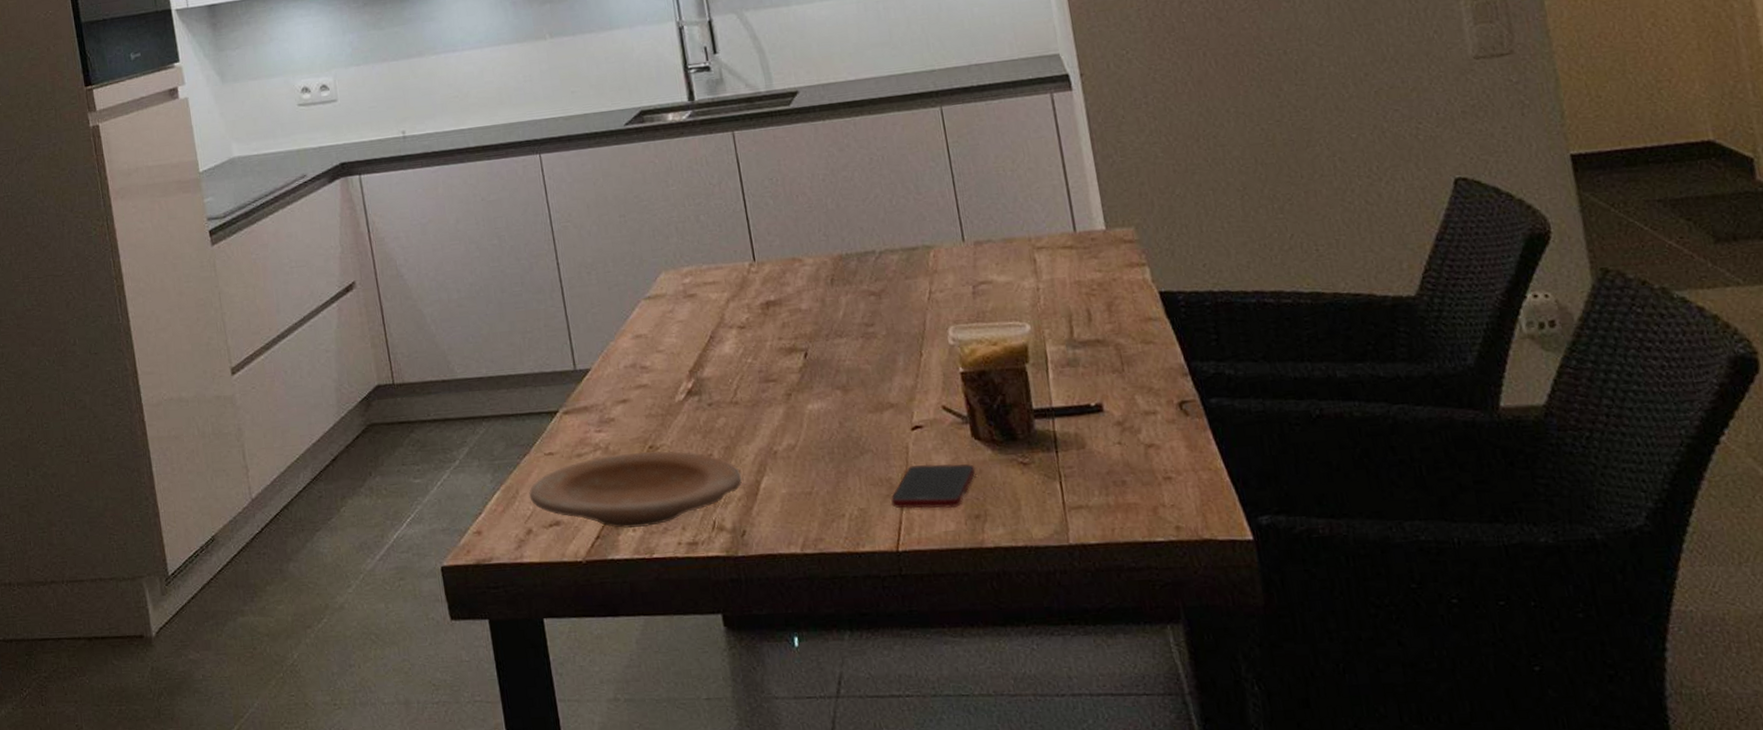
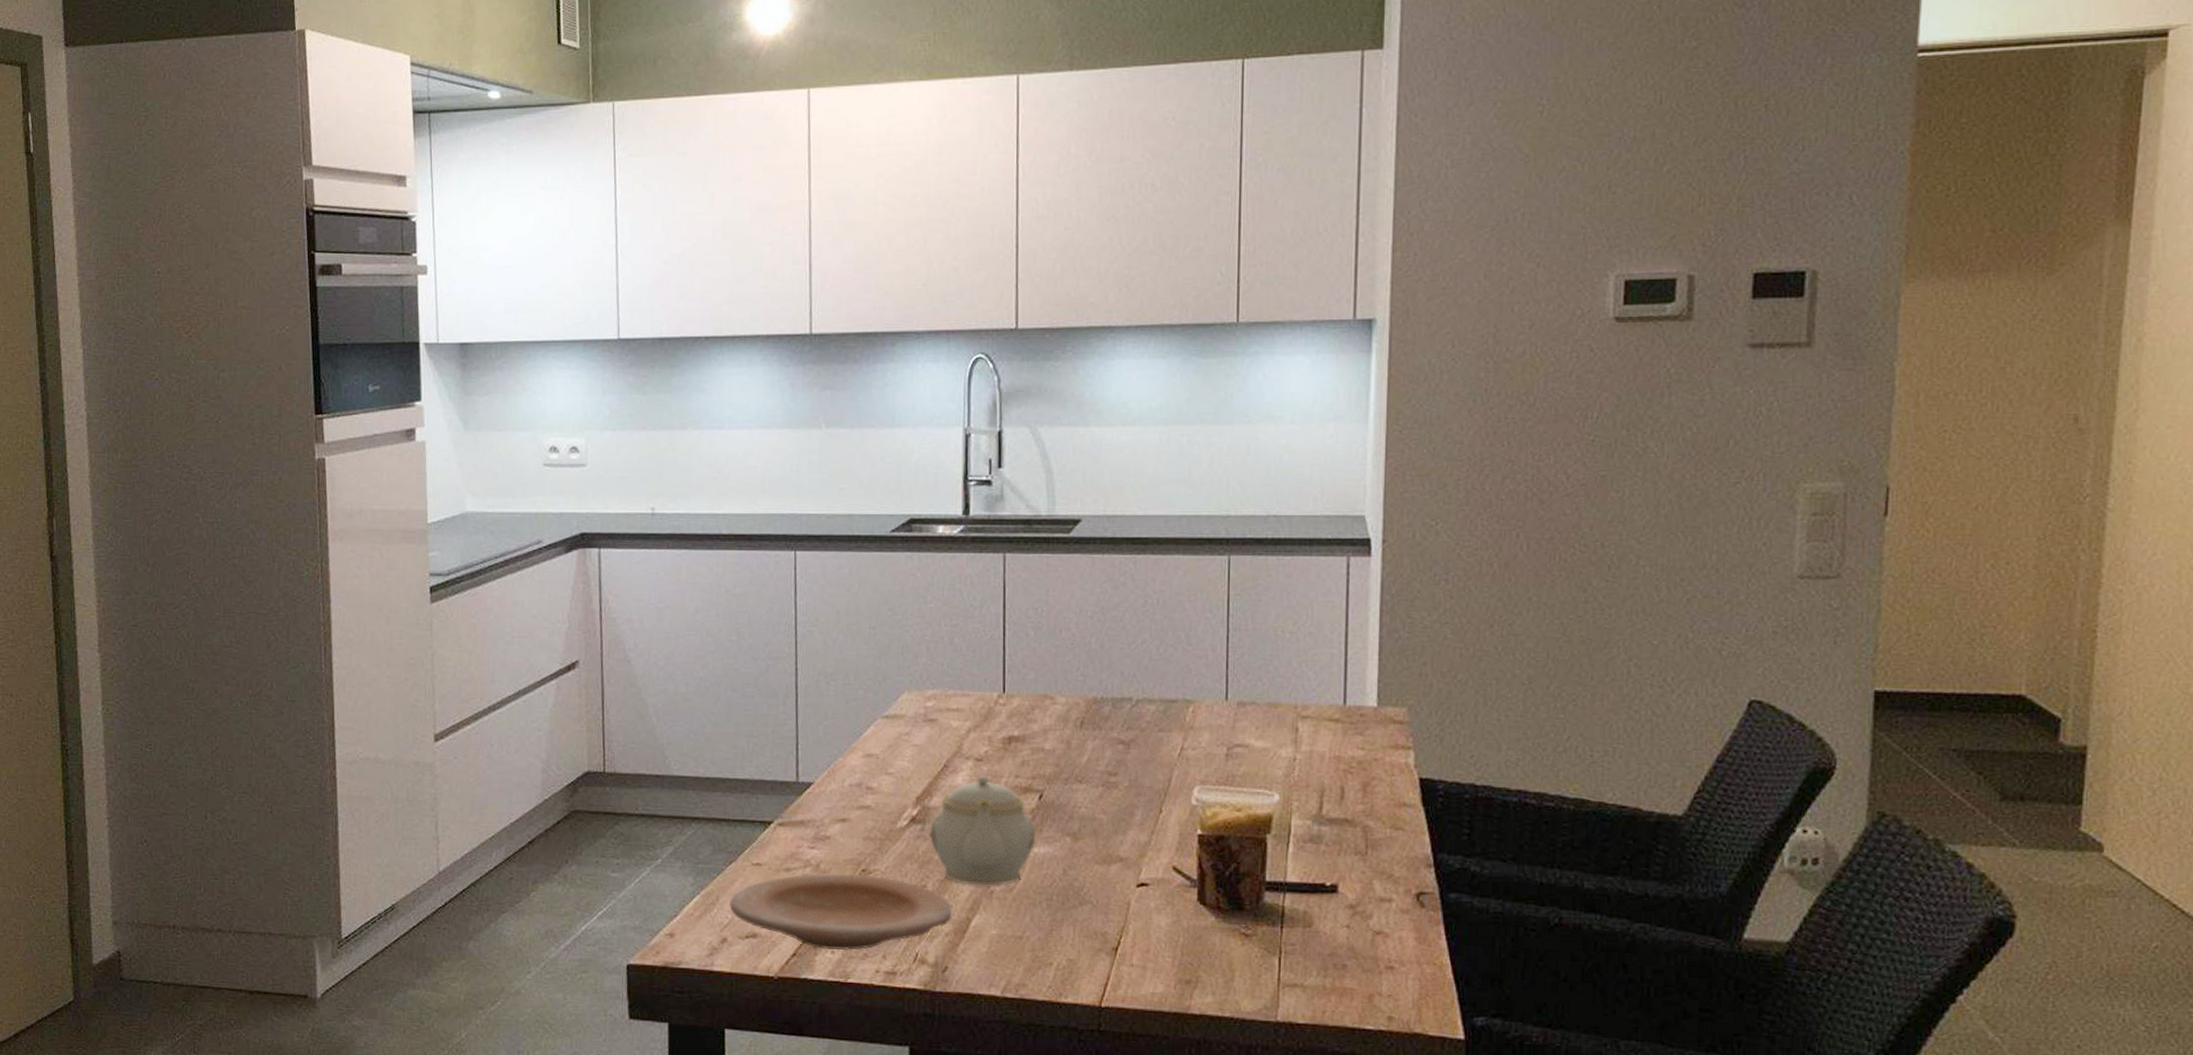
teapot: none [707,342,809,449] -> present [930,775,1036,887]
cell phone: present [891,464,976,509] -> none [1101,922,1195,971]

